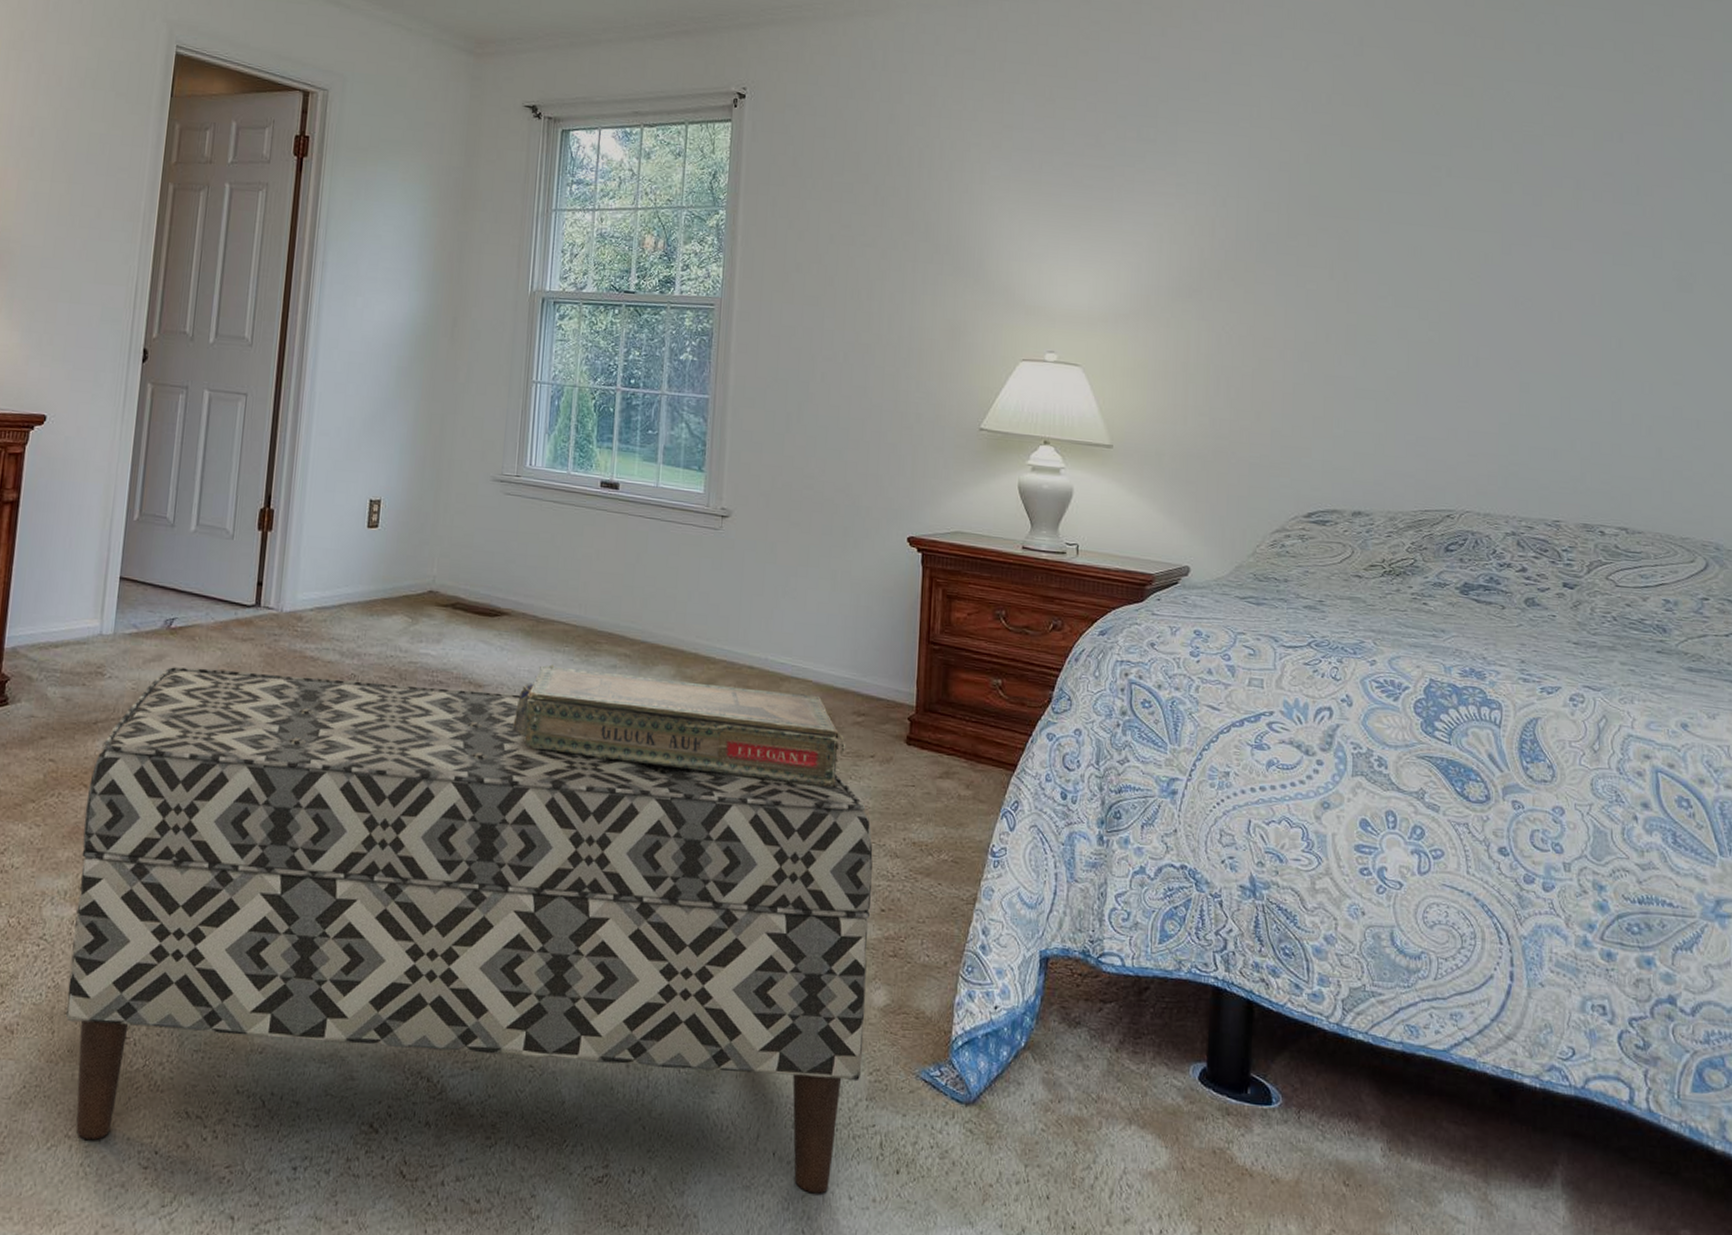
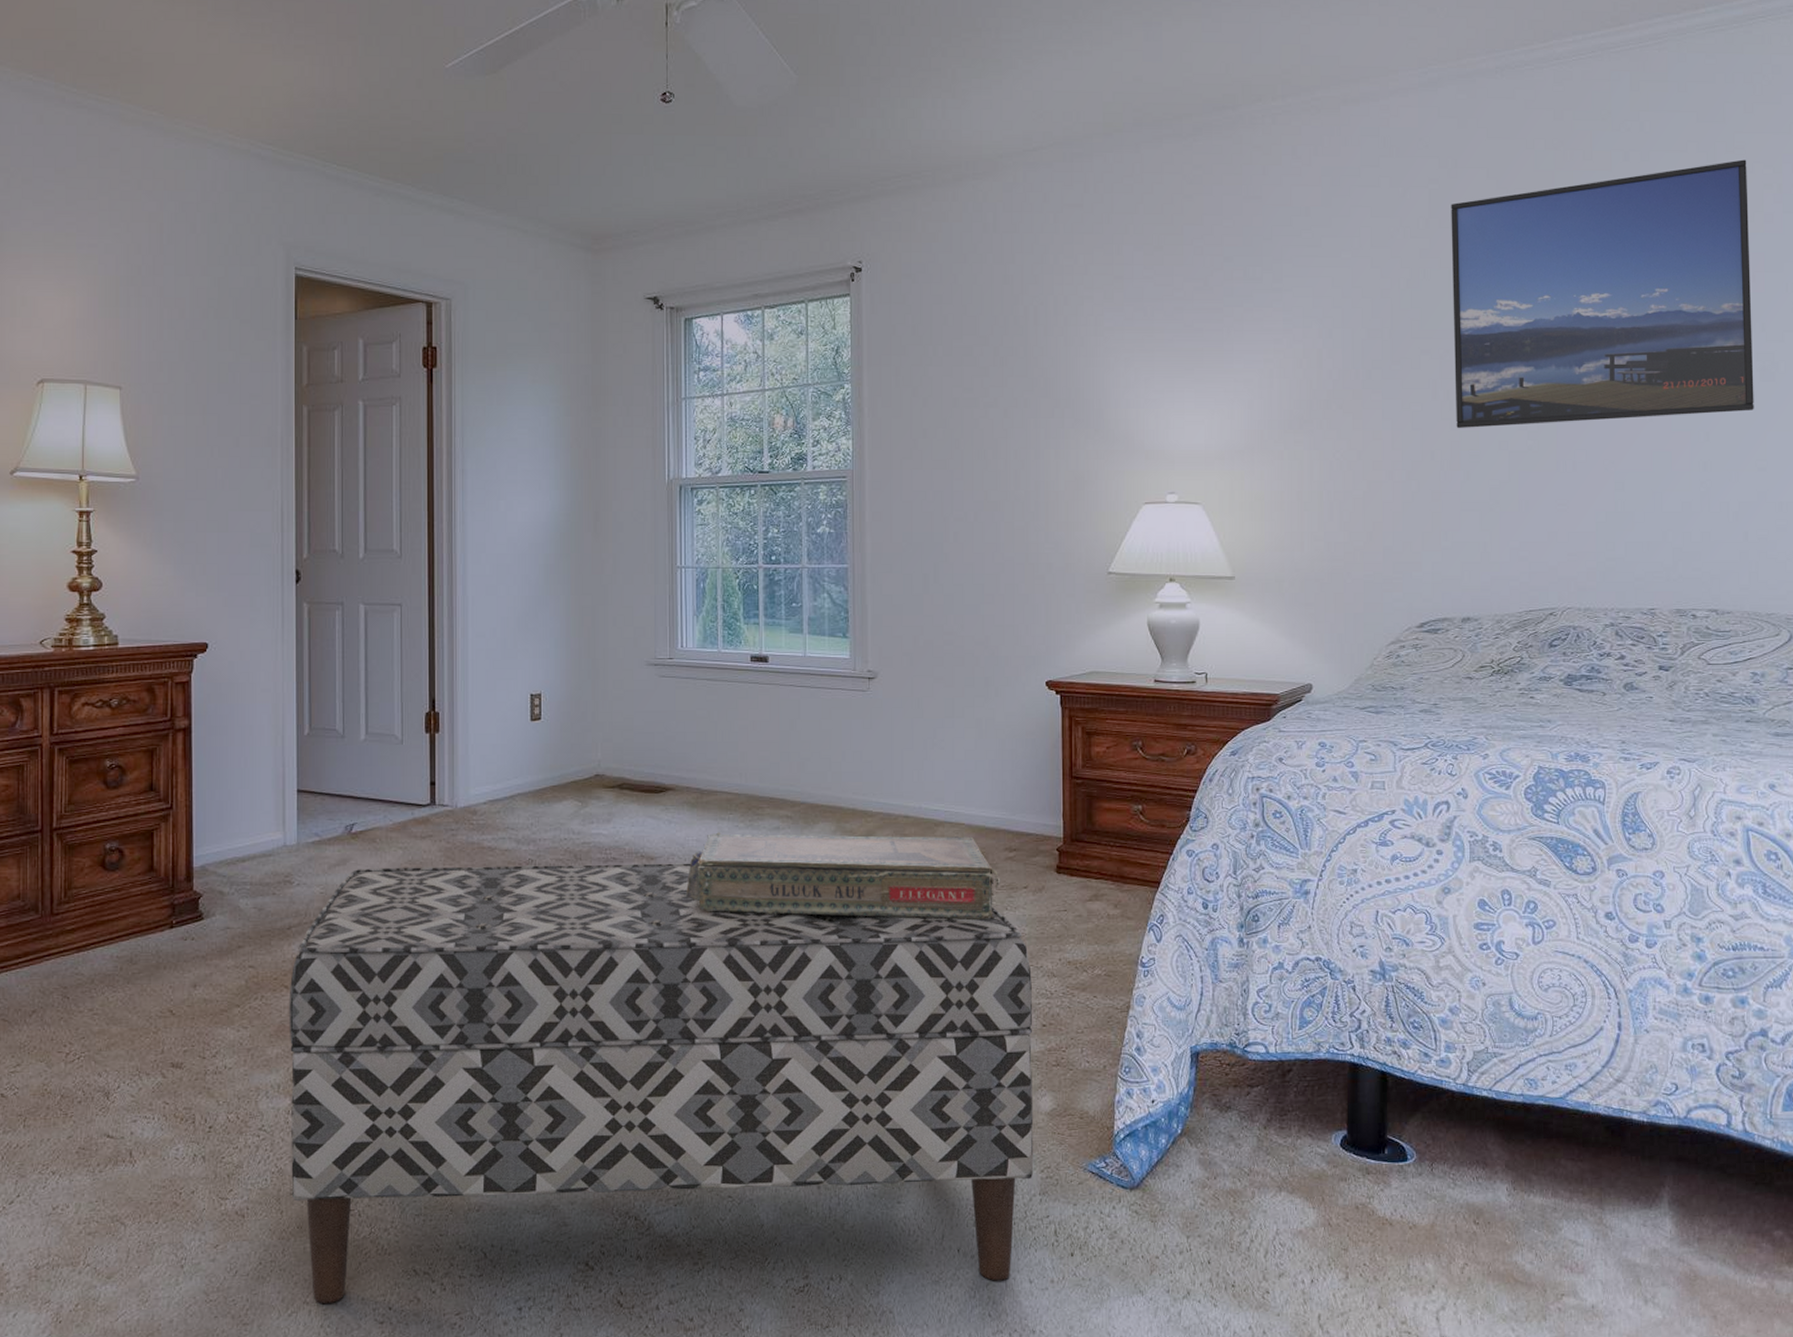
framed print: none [1353,62,1670,322] -> present [1451,159,1754,429]

